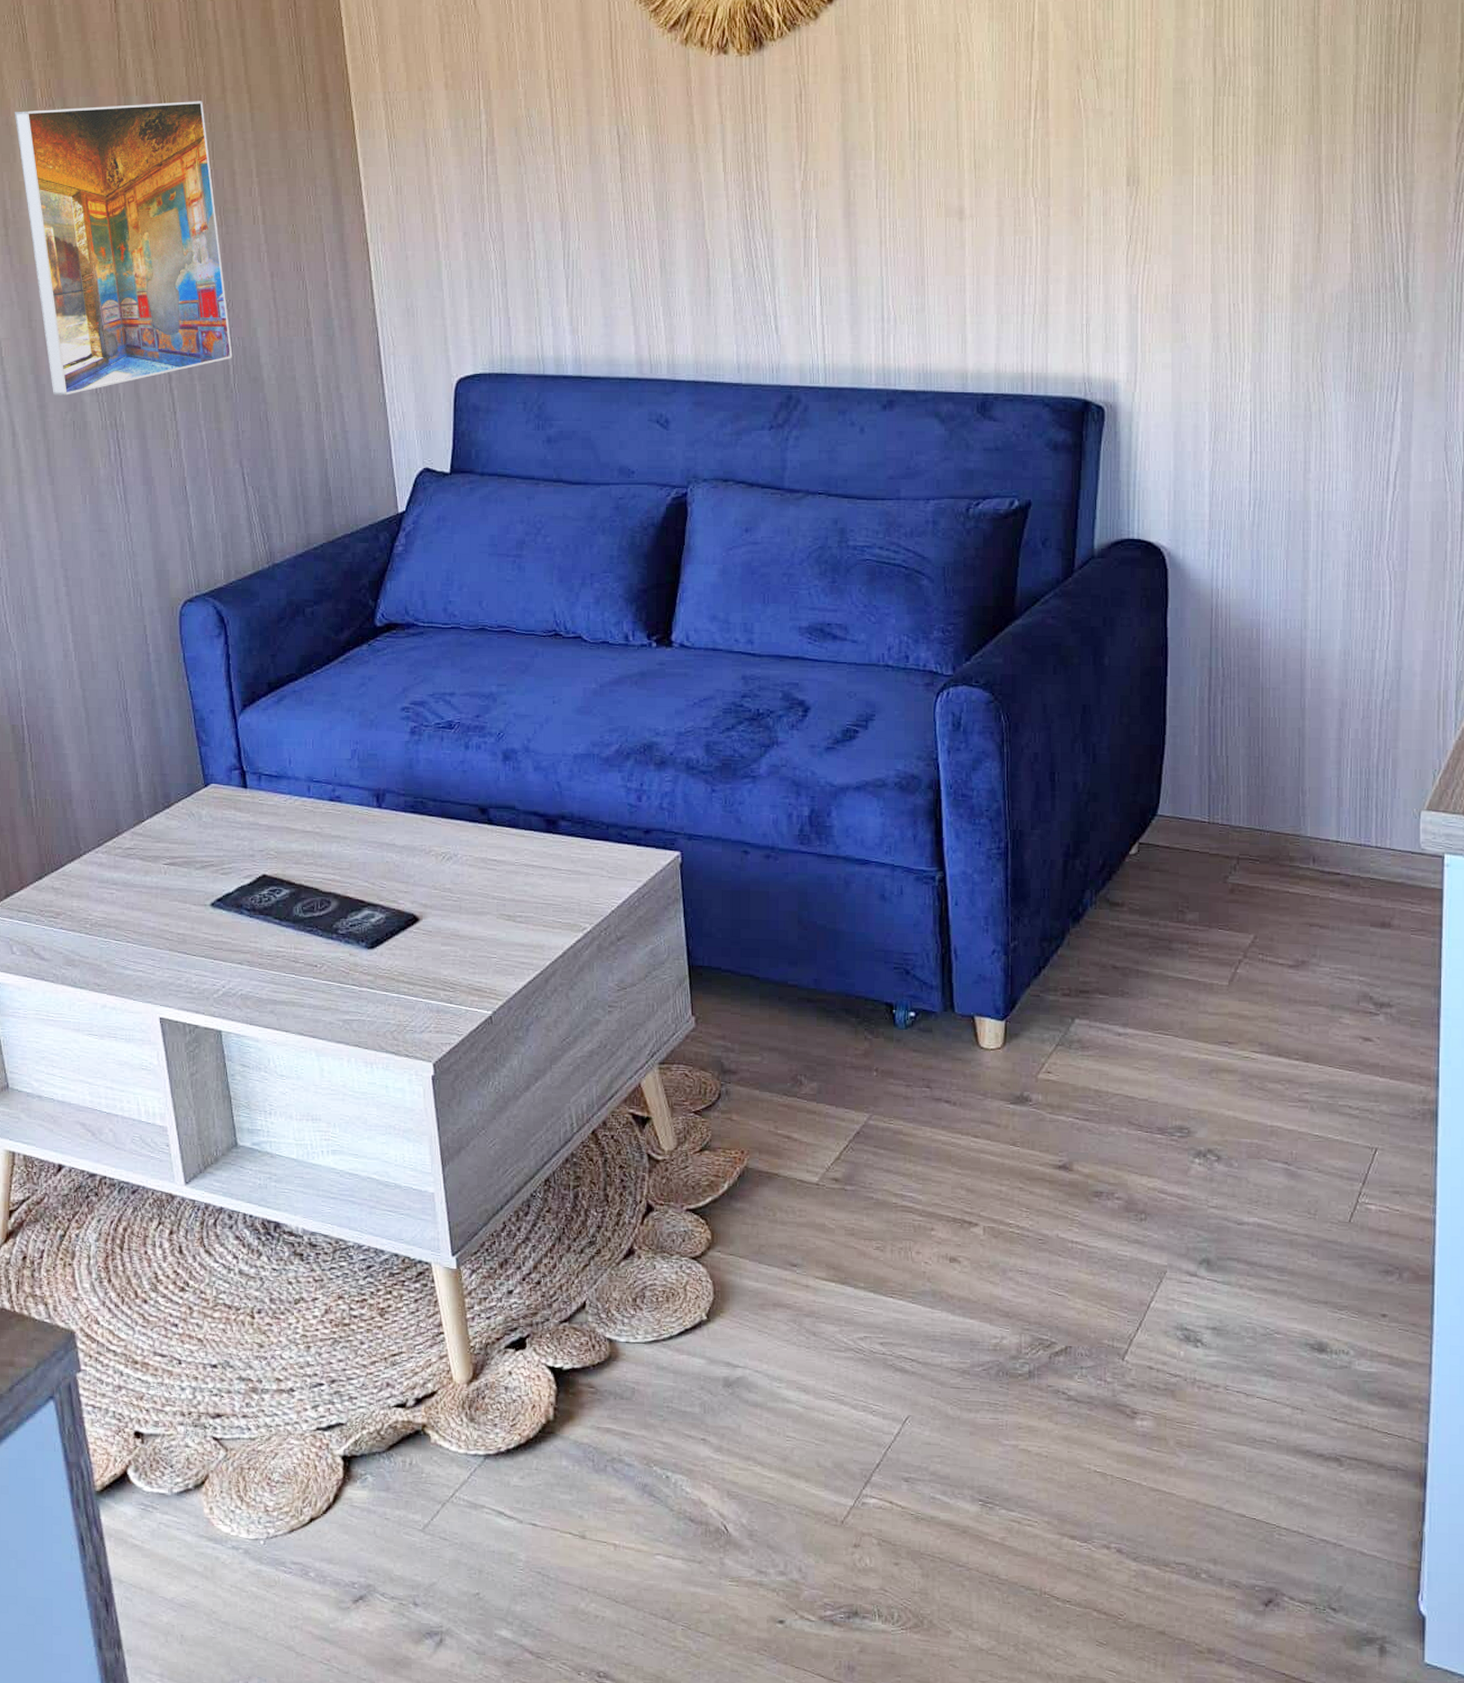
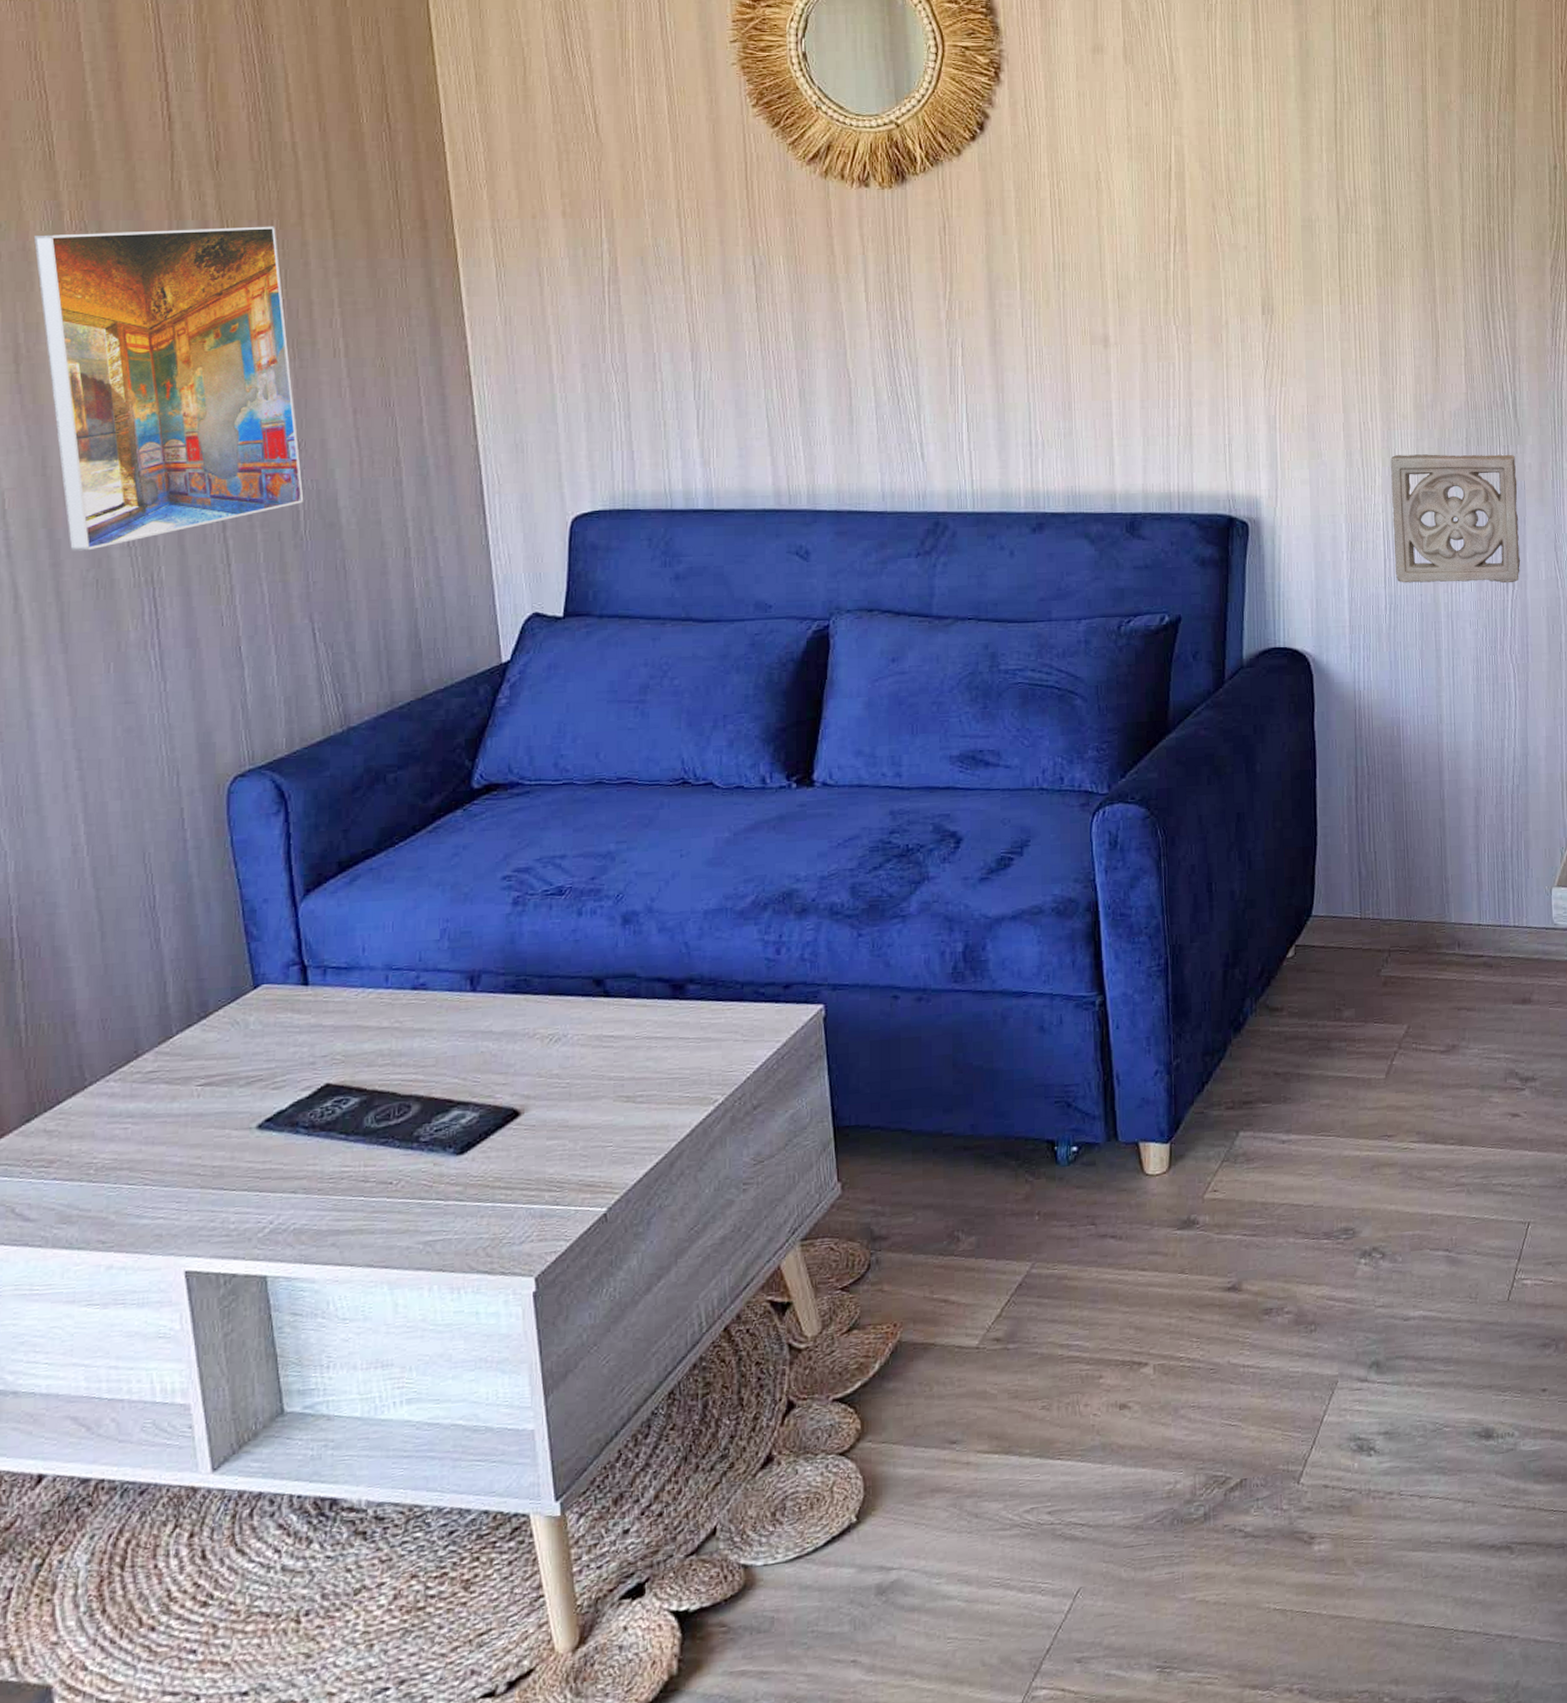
wall ornament: none [1261,340,1405,484] -> present [1390,454,1521,584]

